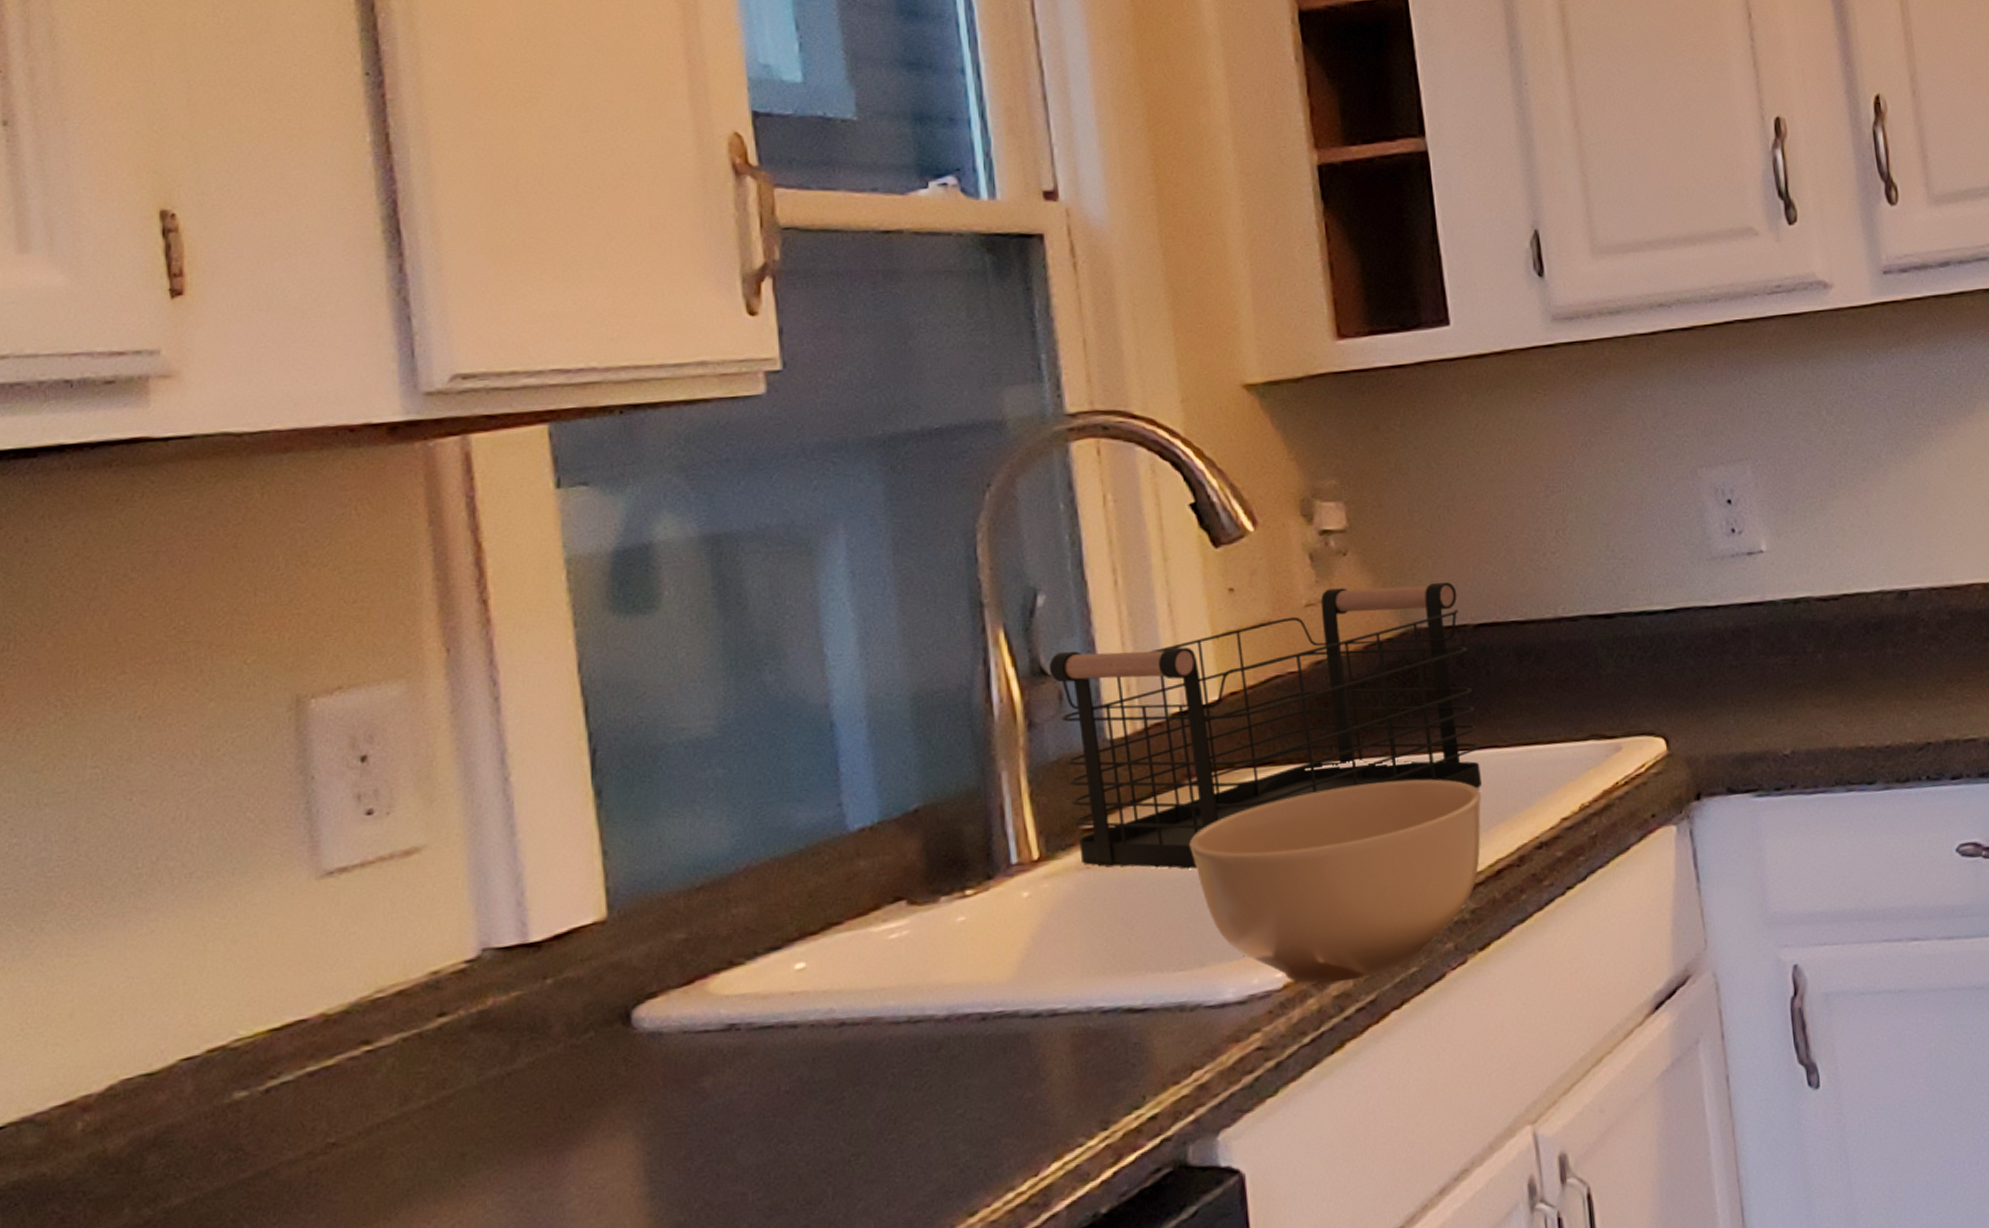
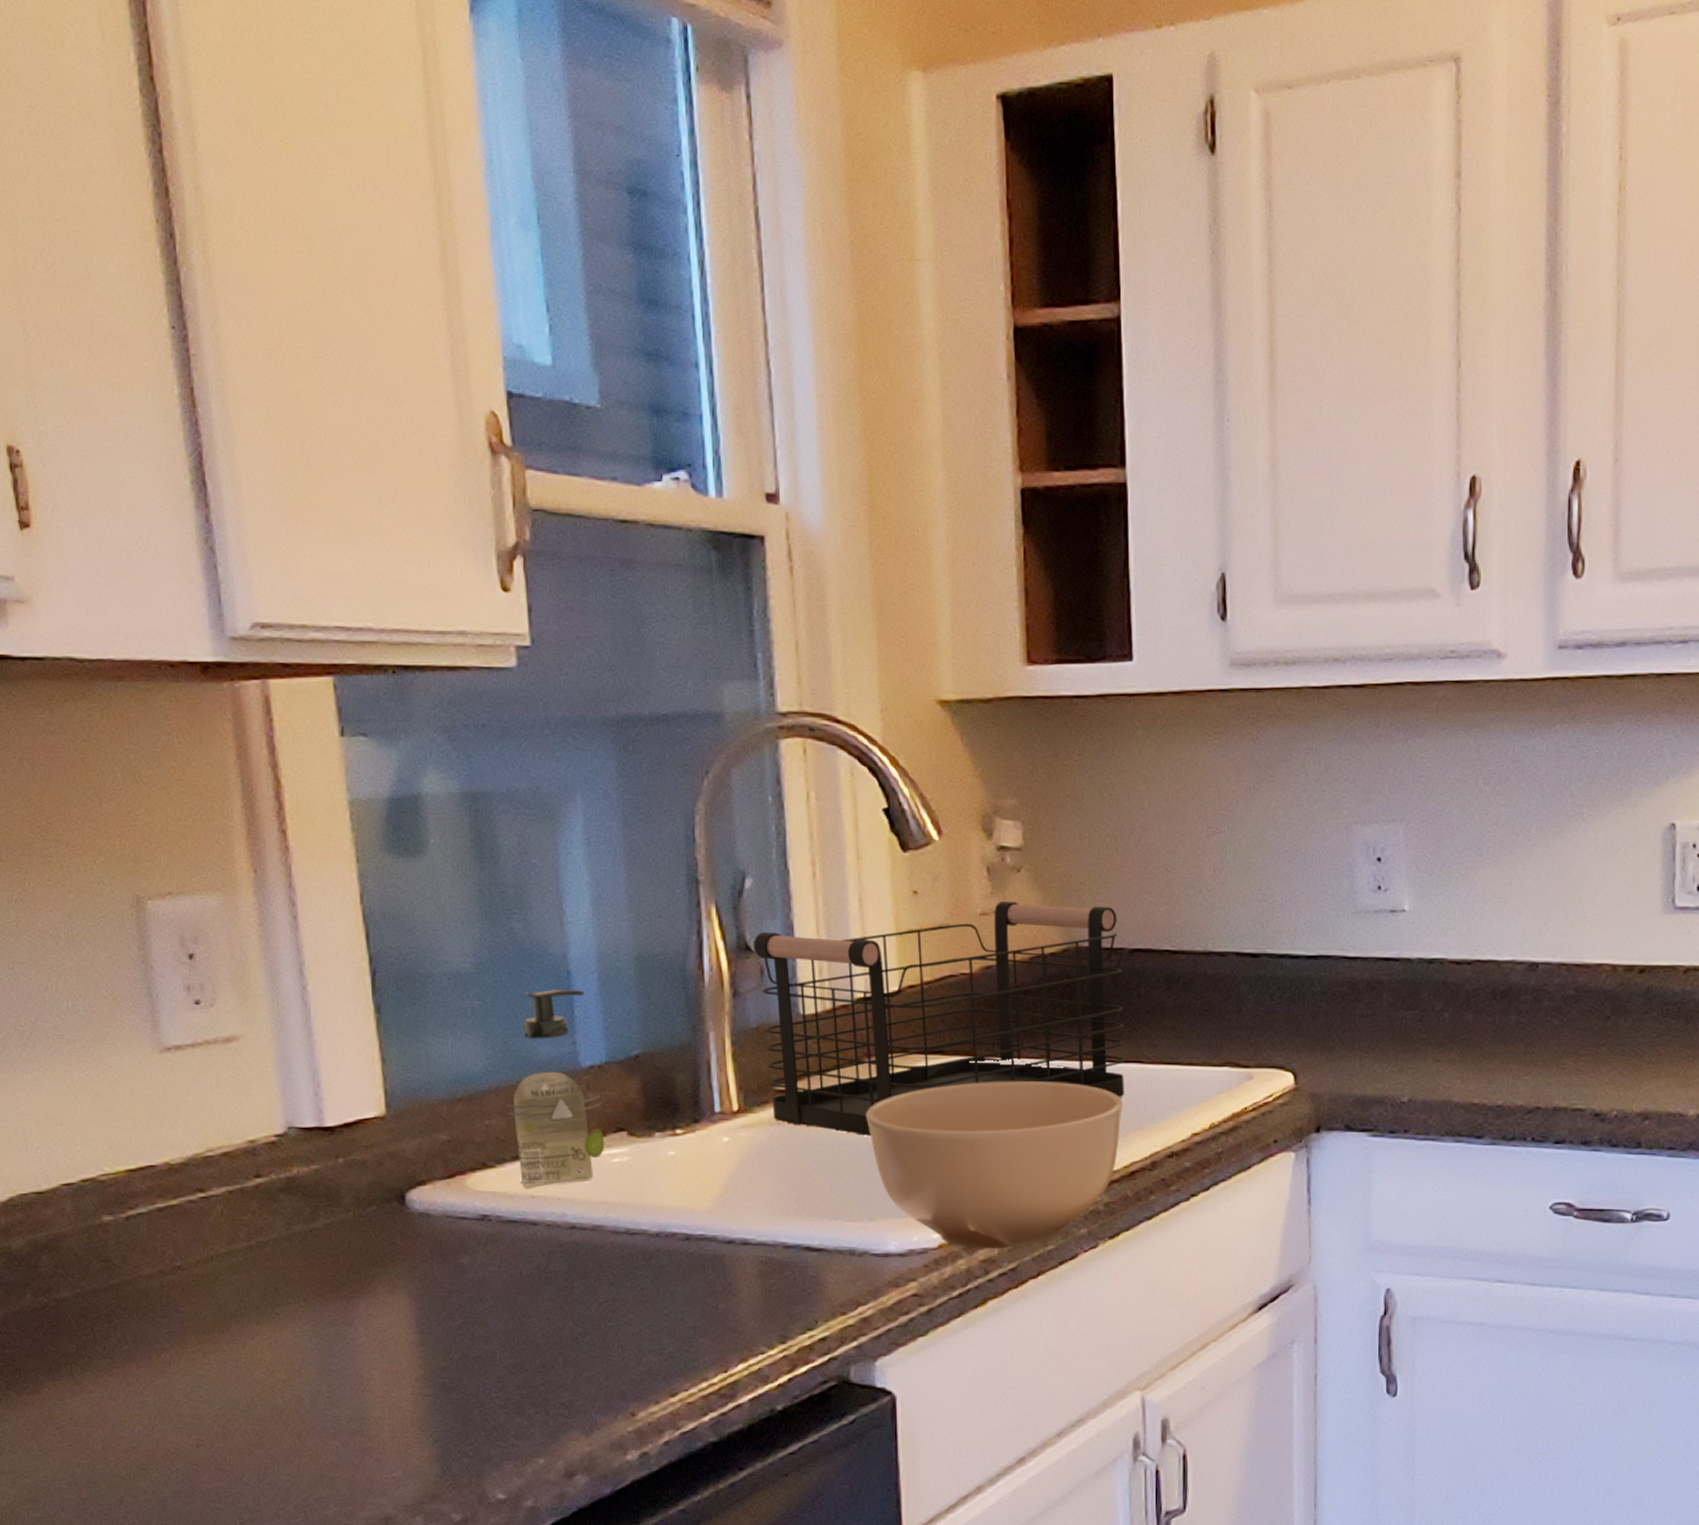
soap dispenser: none [758,742,880,986] -> present [507,988,605,1189]

